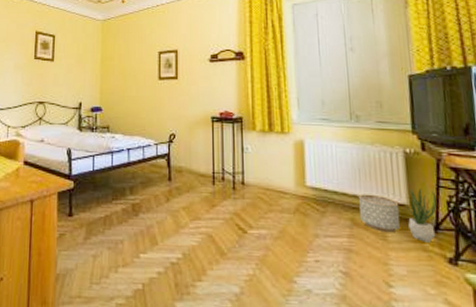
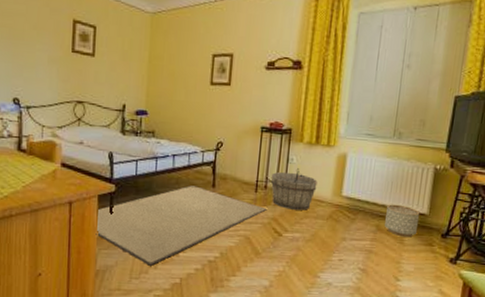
rug: none [56,180,228,269] -> present [95,185,268,266]
wooden bucket: none [227,156,277,203] -> present [271,167,317,210]
potted plant: present [405,188,437,243] -> none [424,200,453,246]

